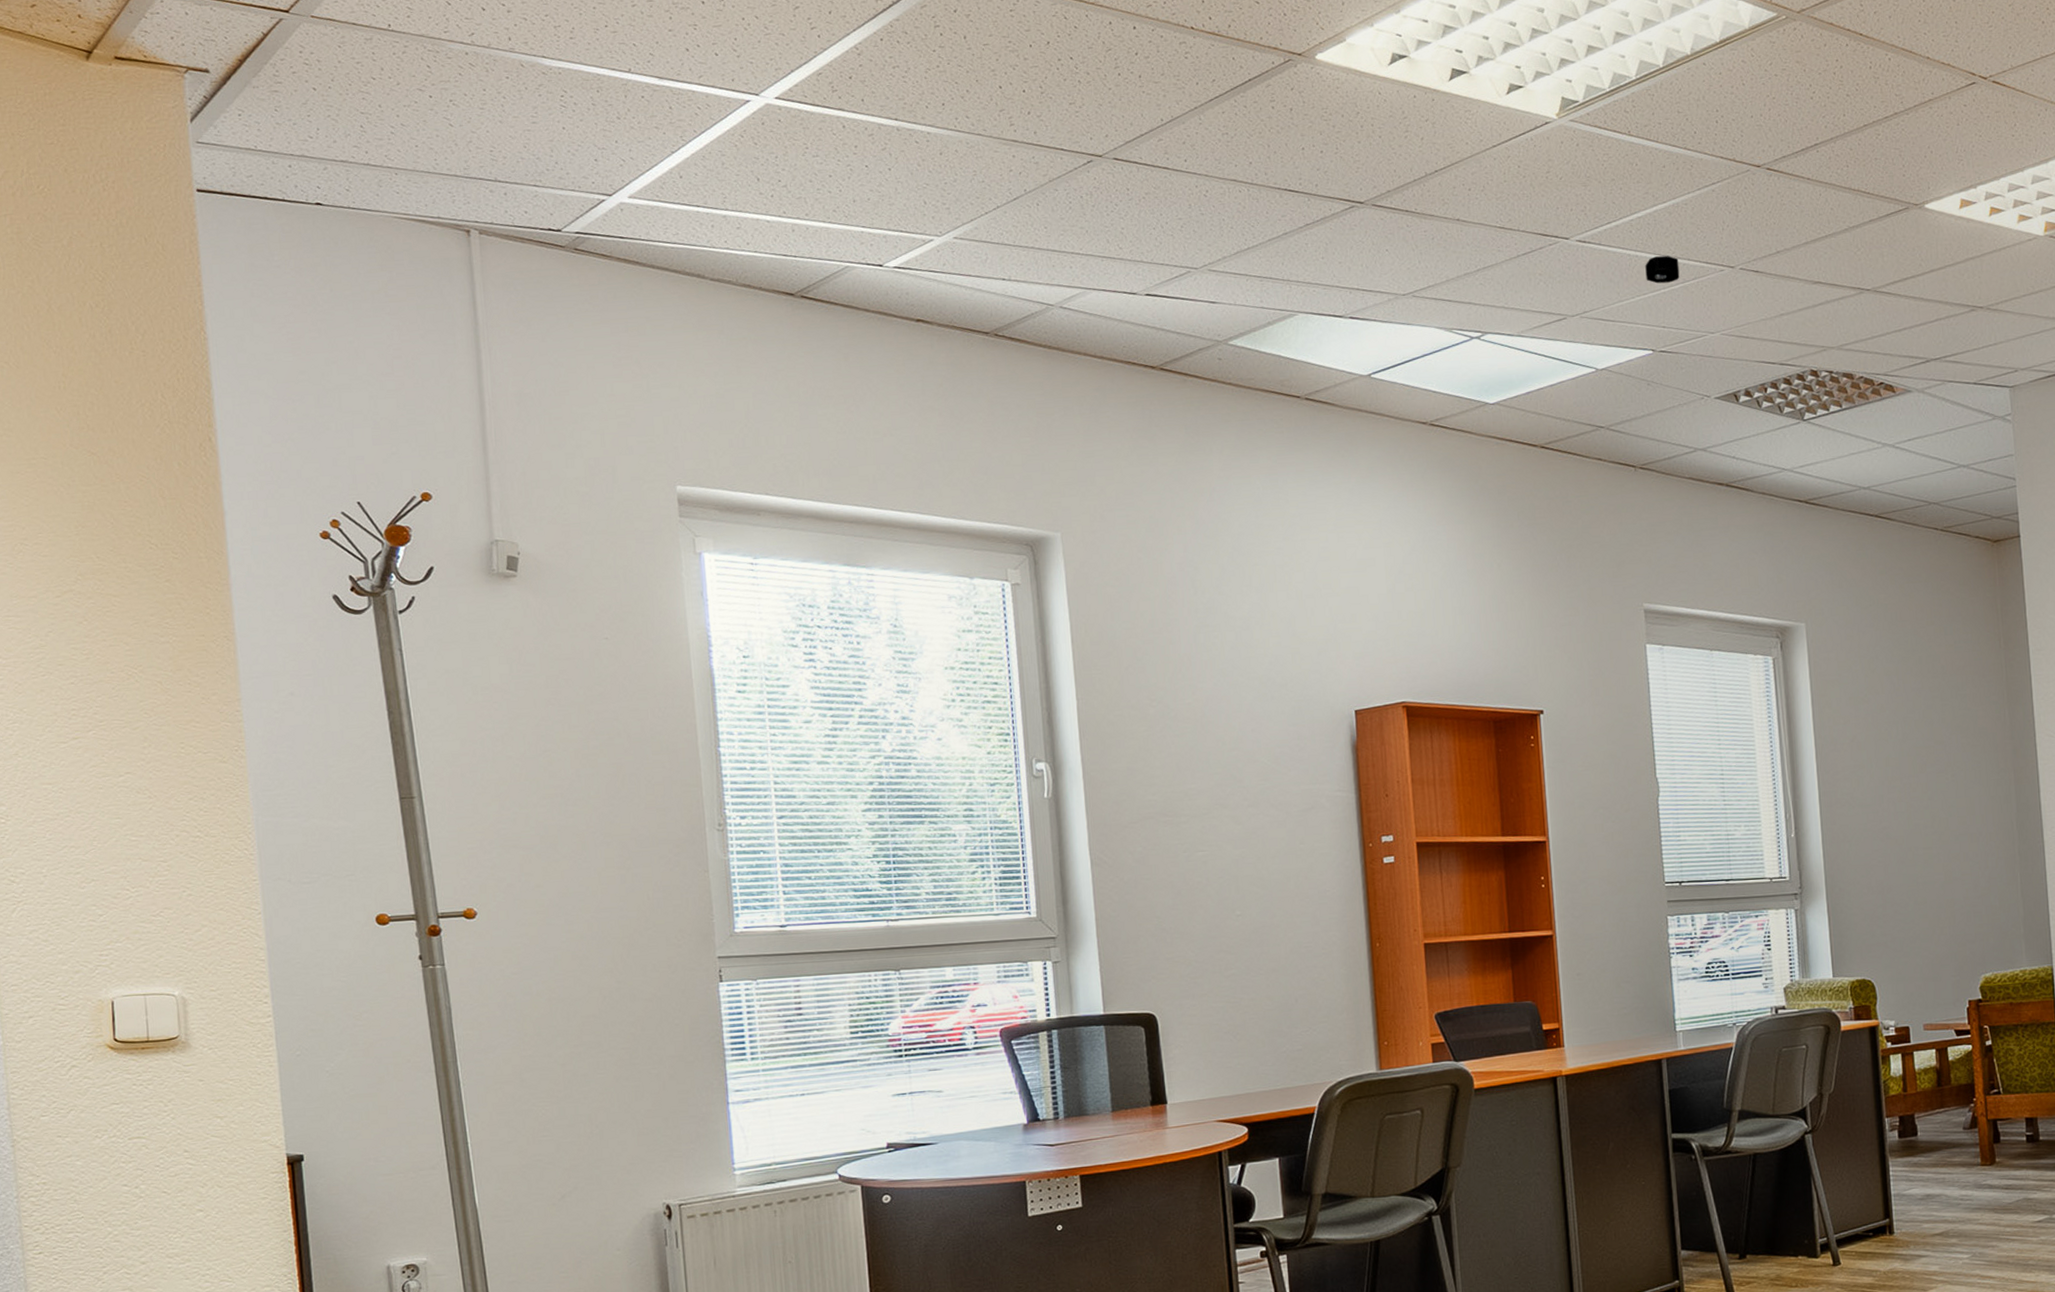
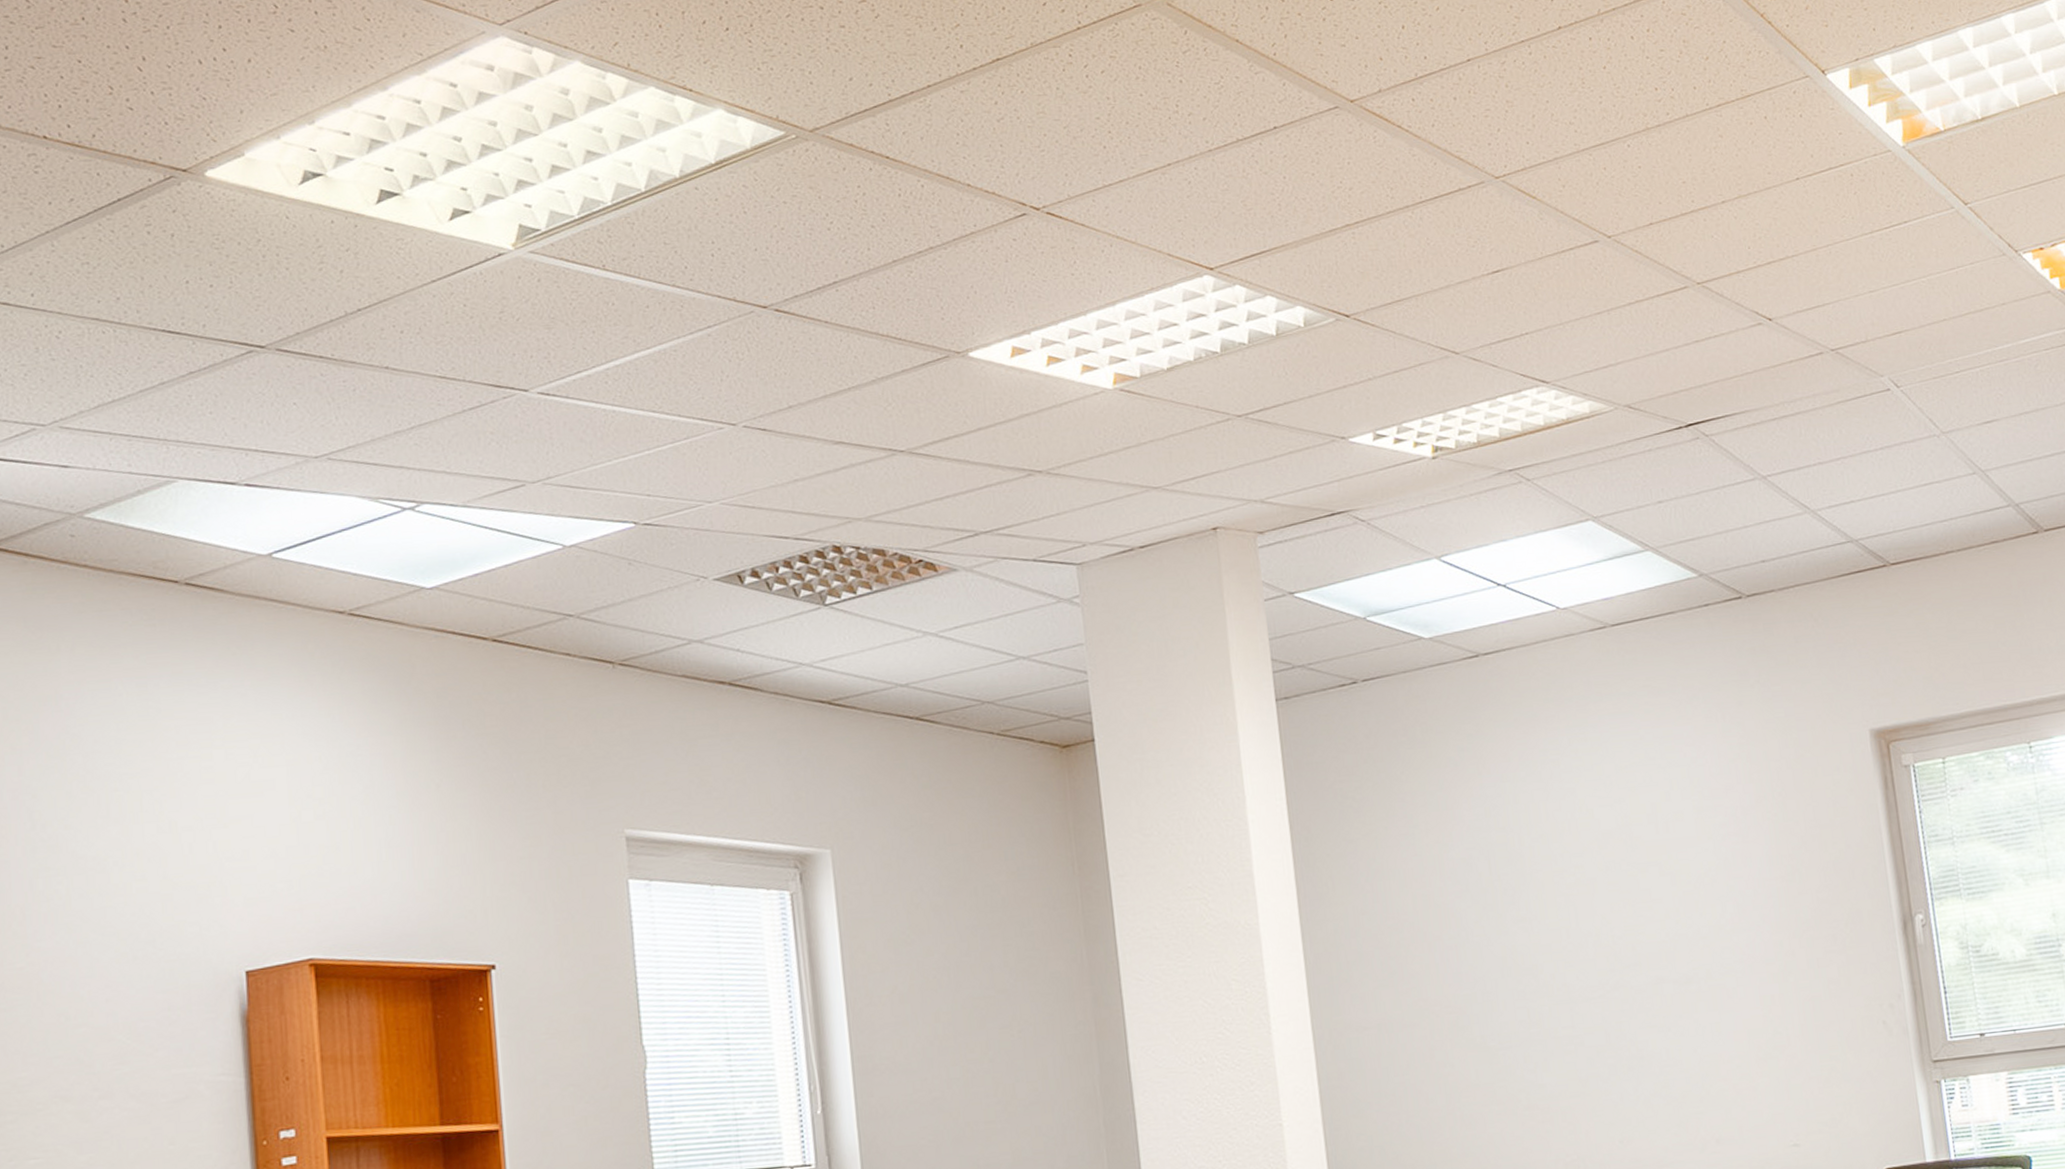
smoke detector: present [1645,255,1680,284] -> none [624,411,668,444]

